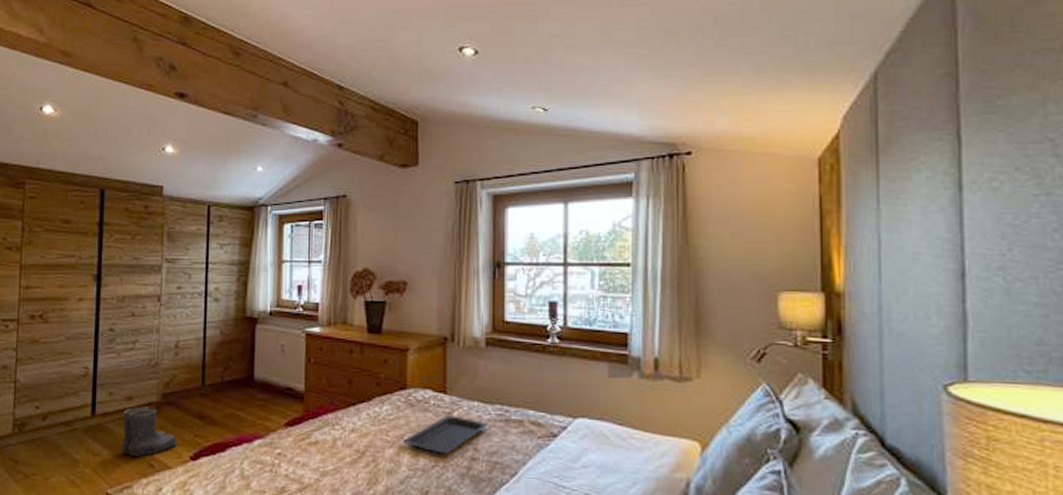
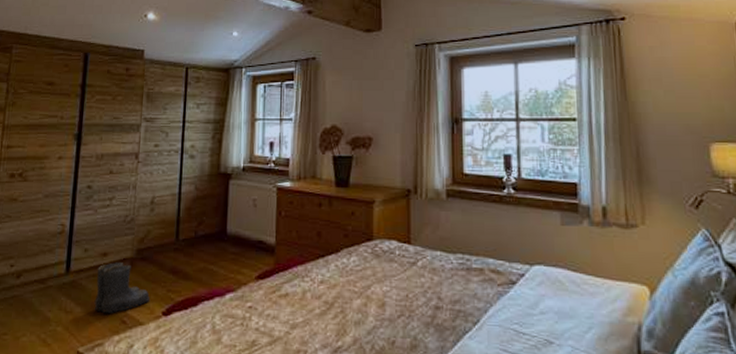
serving tray: present [402,415,489,455] -> none [369,265,451,305]

